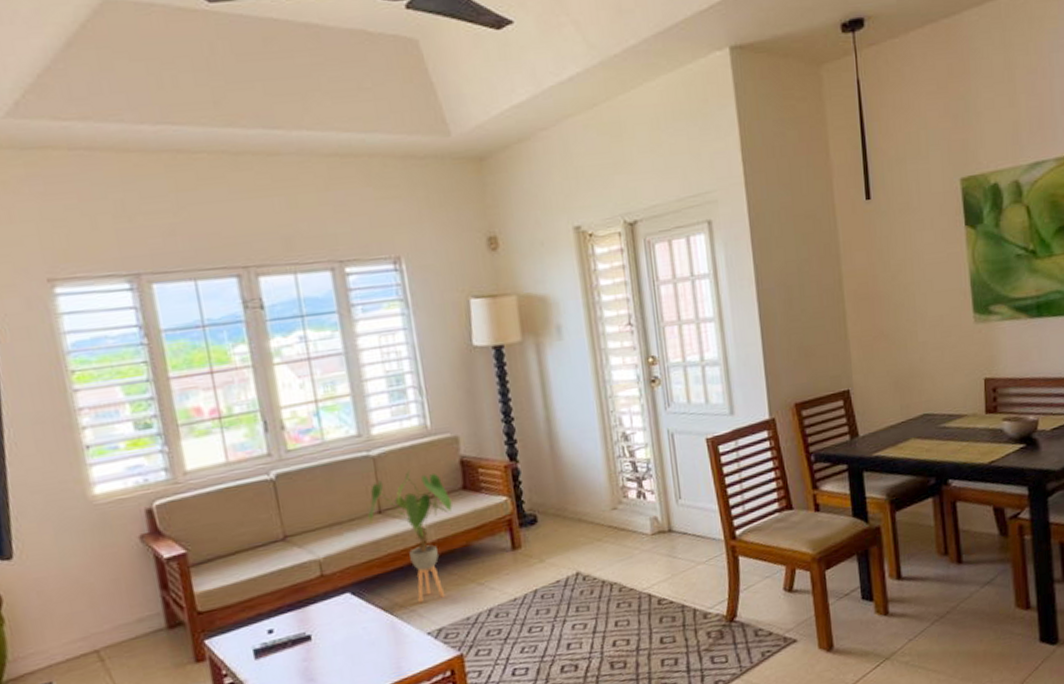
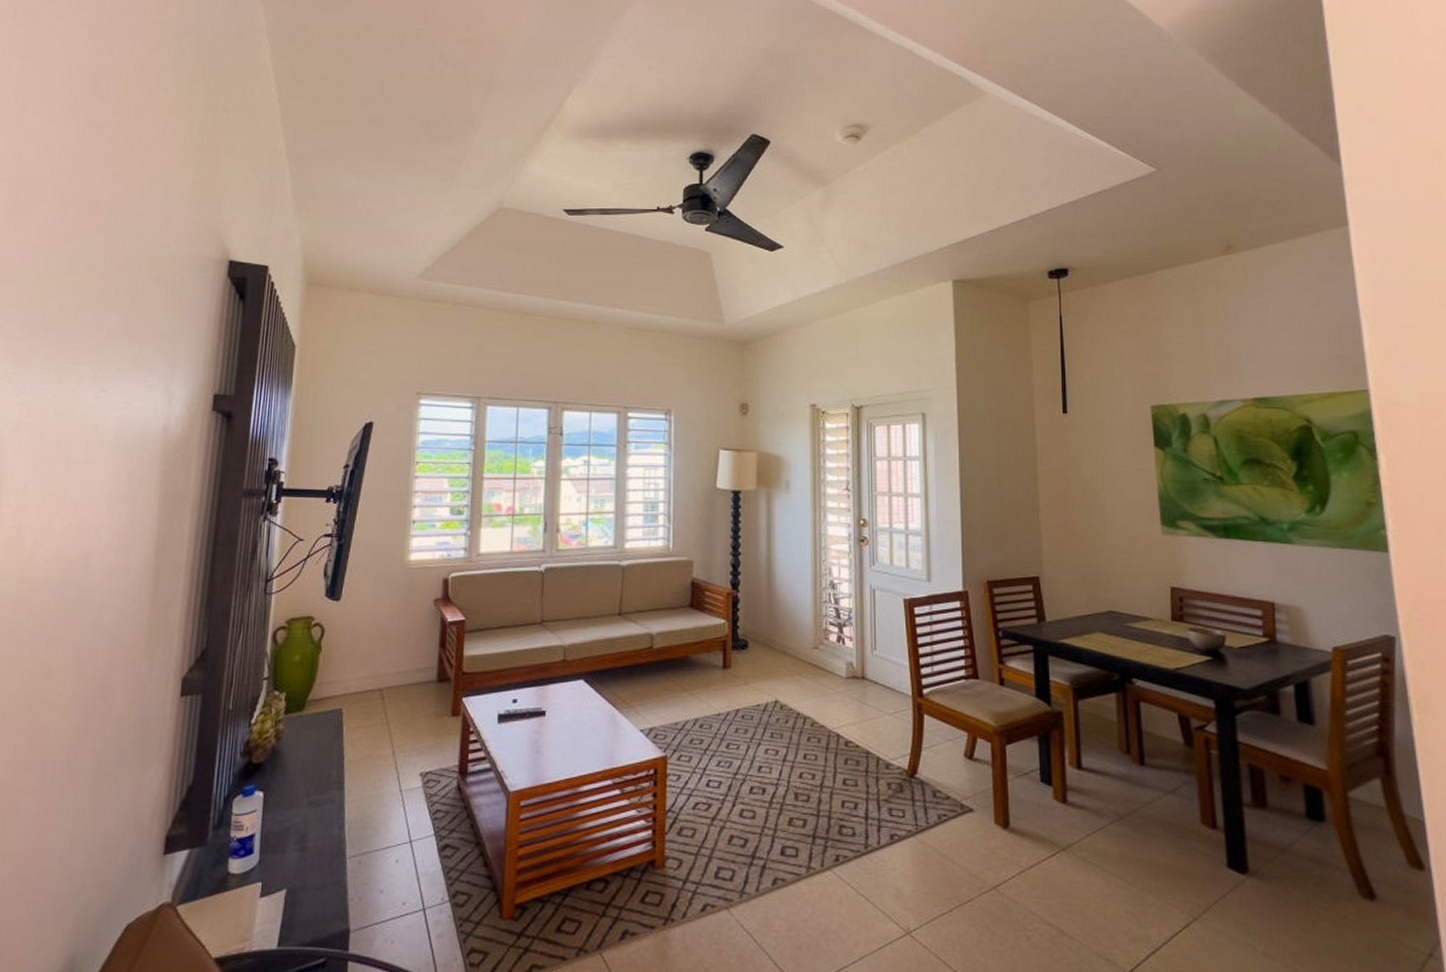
house plant: present [368,470,453,603] -> none [610,582,679,701]

